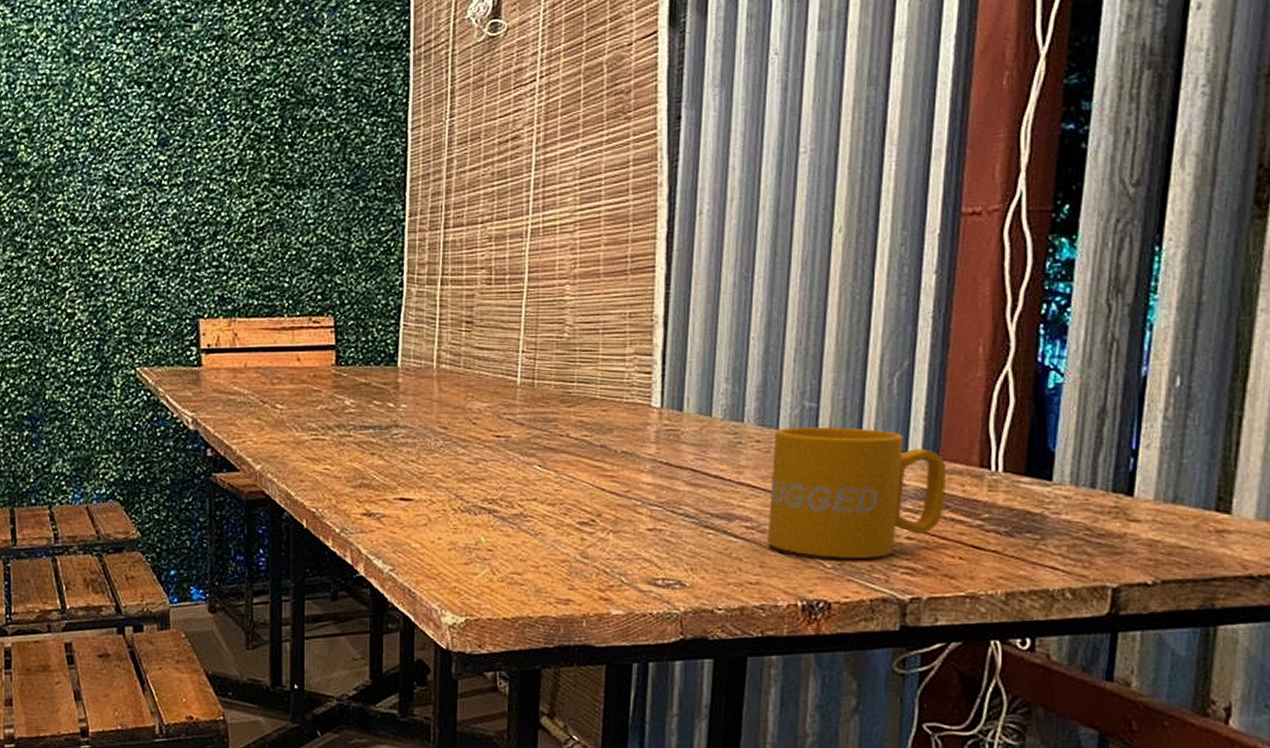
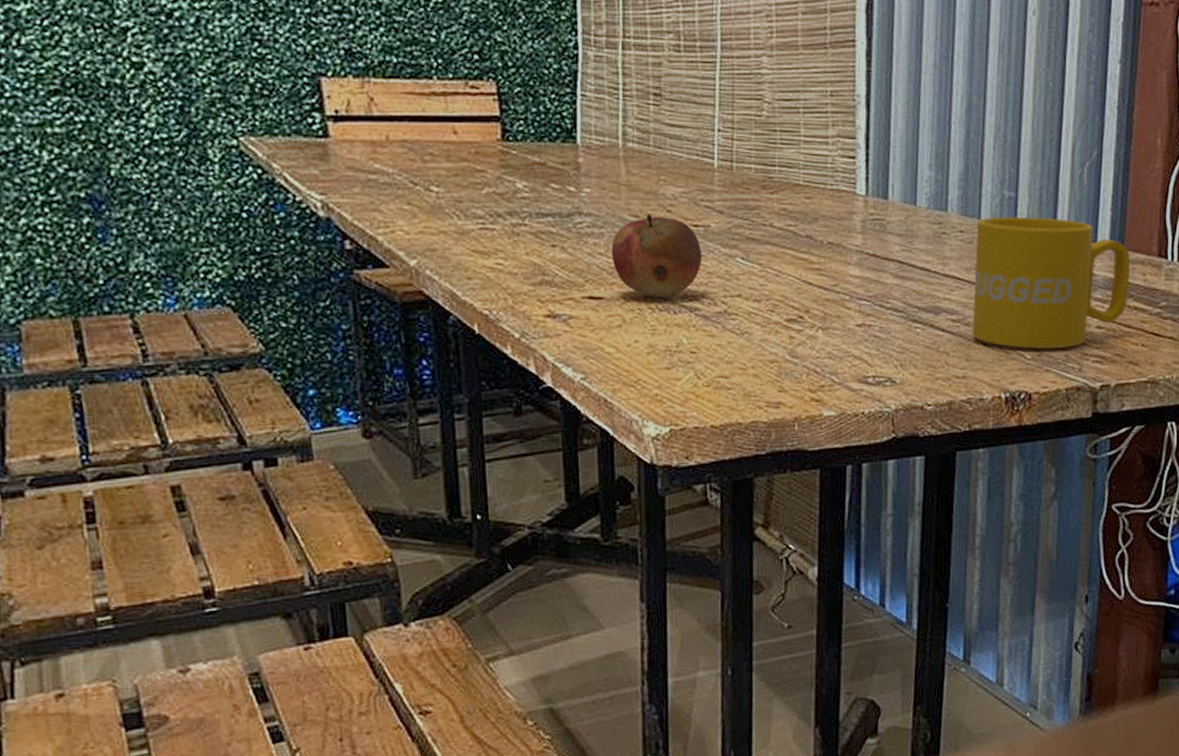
fruit: none [421,426,503,501] -> present [611,214,703,298]

